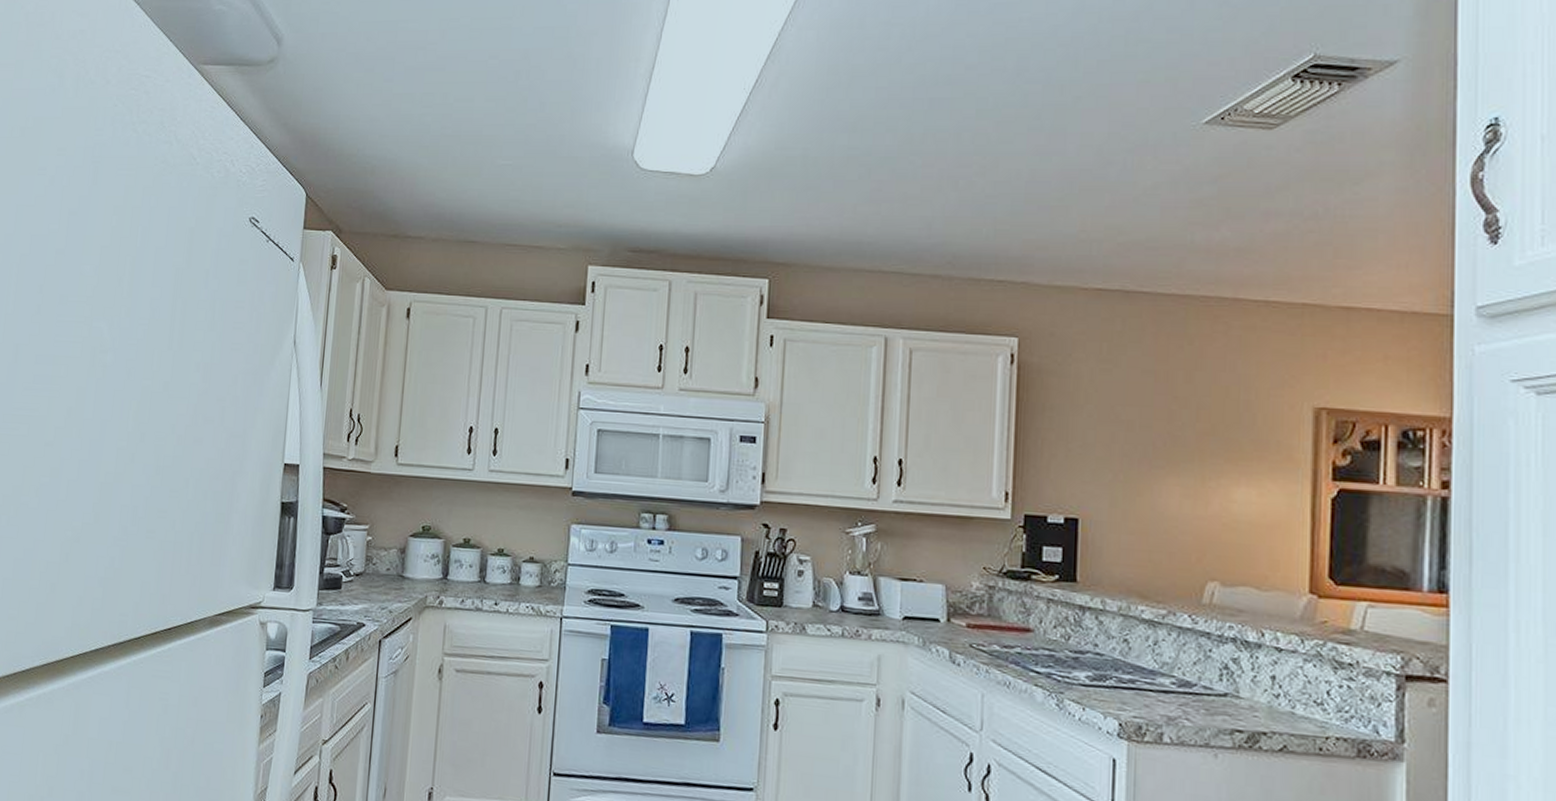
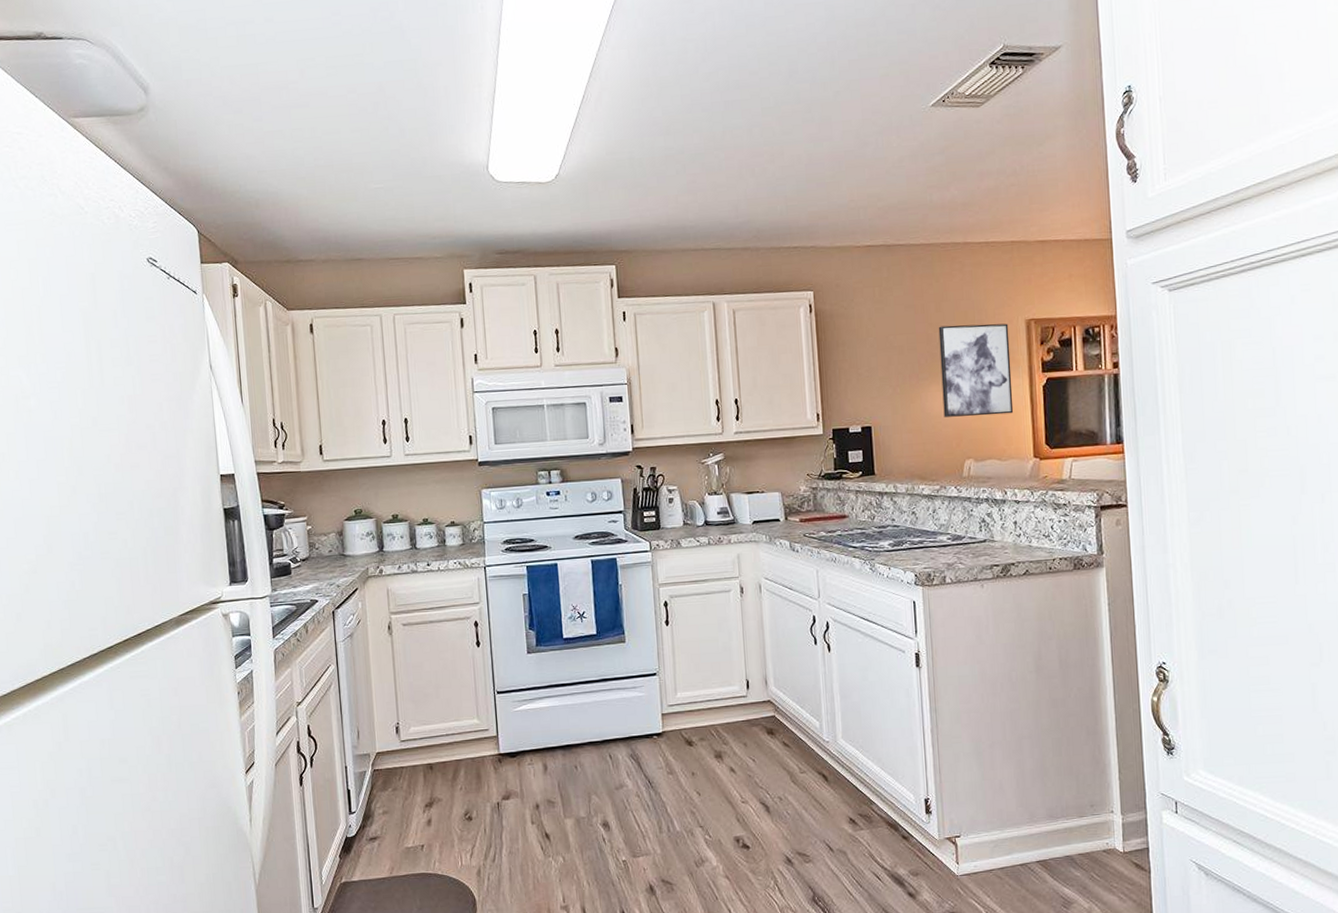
wall art: none [1182,401,1288,530] -> present [938,323,1014,417]

